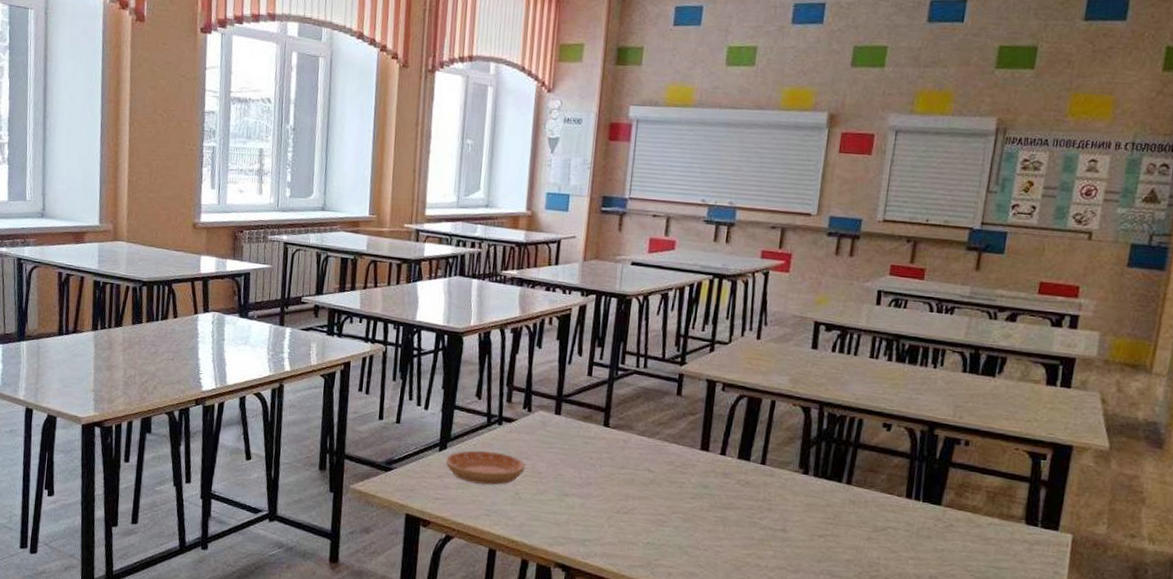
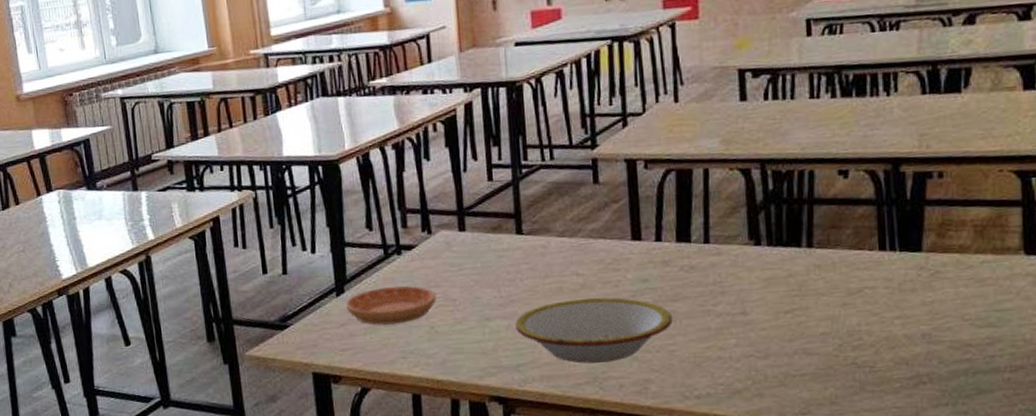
bowl: none [588,491,724,552] -> present [515,297,673,363]

